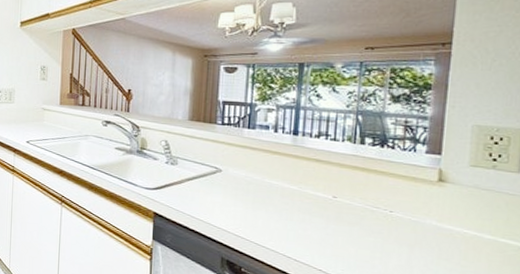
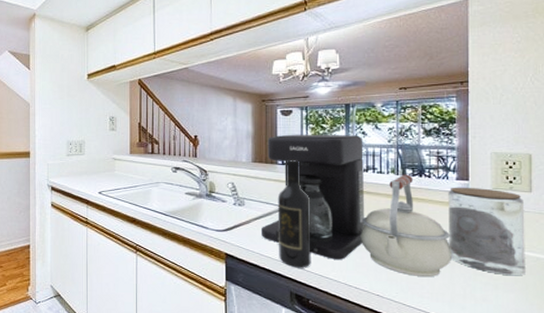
coffee maker: none [194,93,317,229] -> present [262,134,365,260]
wine bottle: none [211,120,251,234] -> present [277,160,311,267]
kettle: none [305,143,414,257] -> present [360,174,453,277]
jar: none [409,161,510,265] -> present [448,187,525,276]

